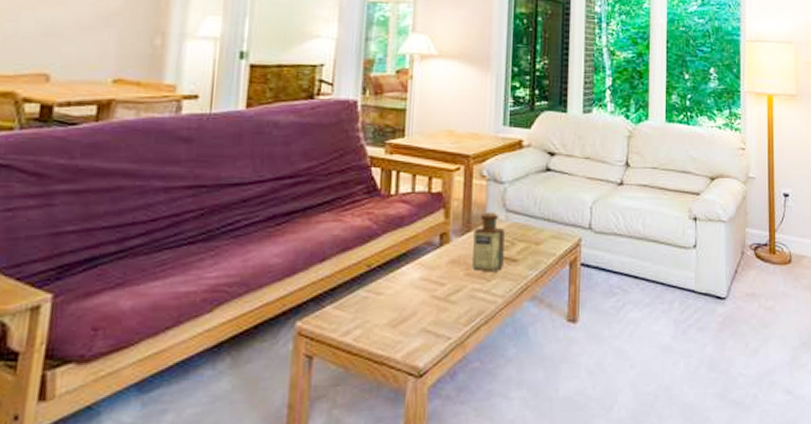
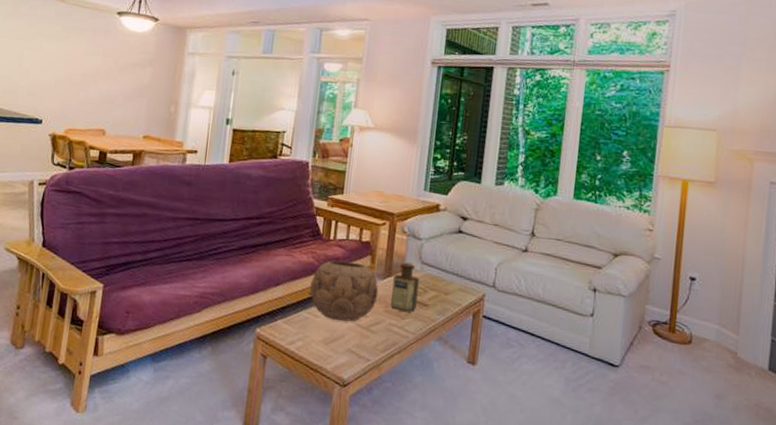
decorative bowl: none [367,219,457,296] -> present [309,260,379,322]

